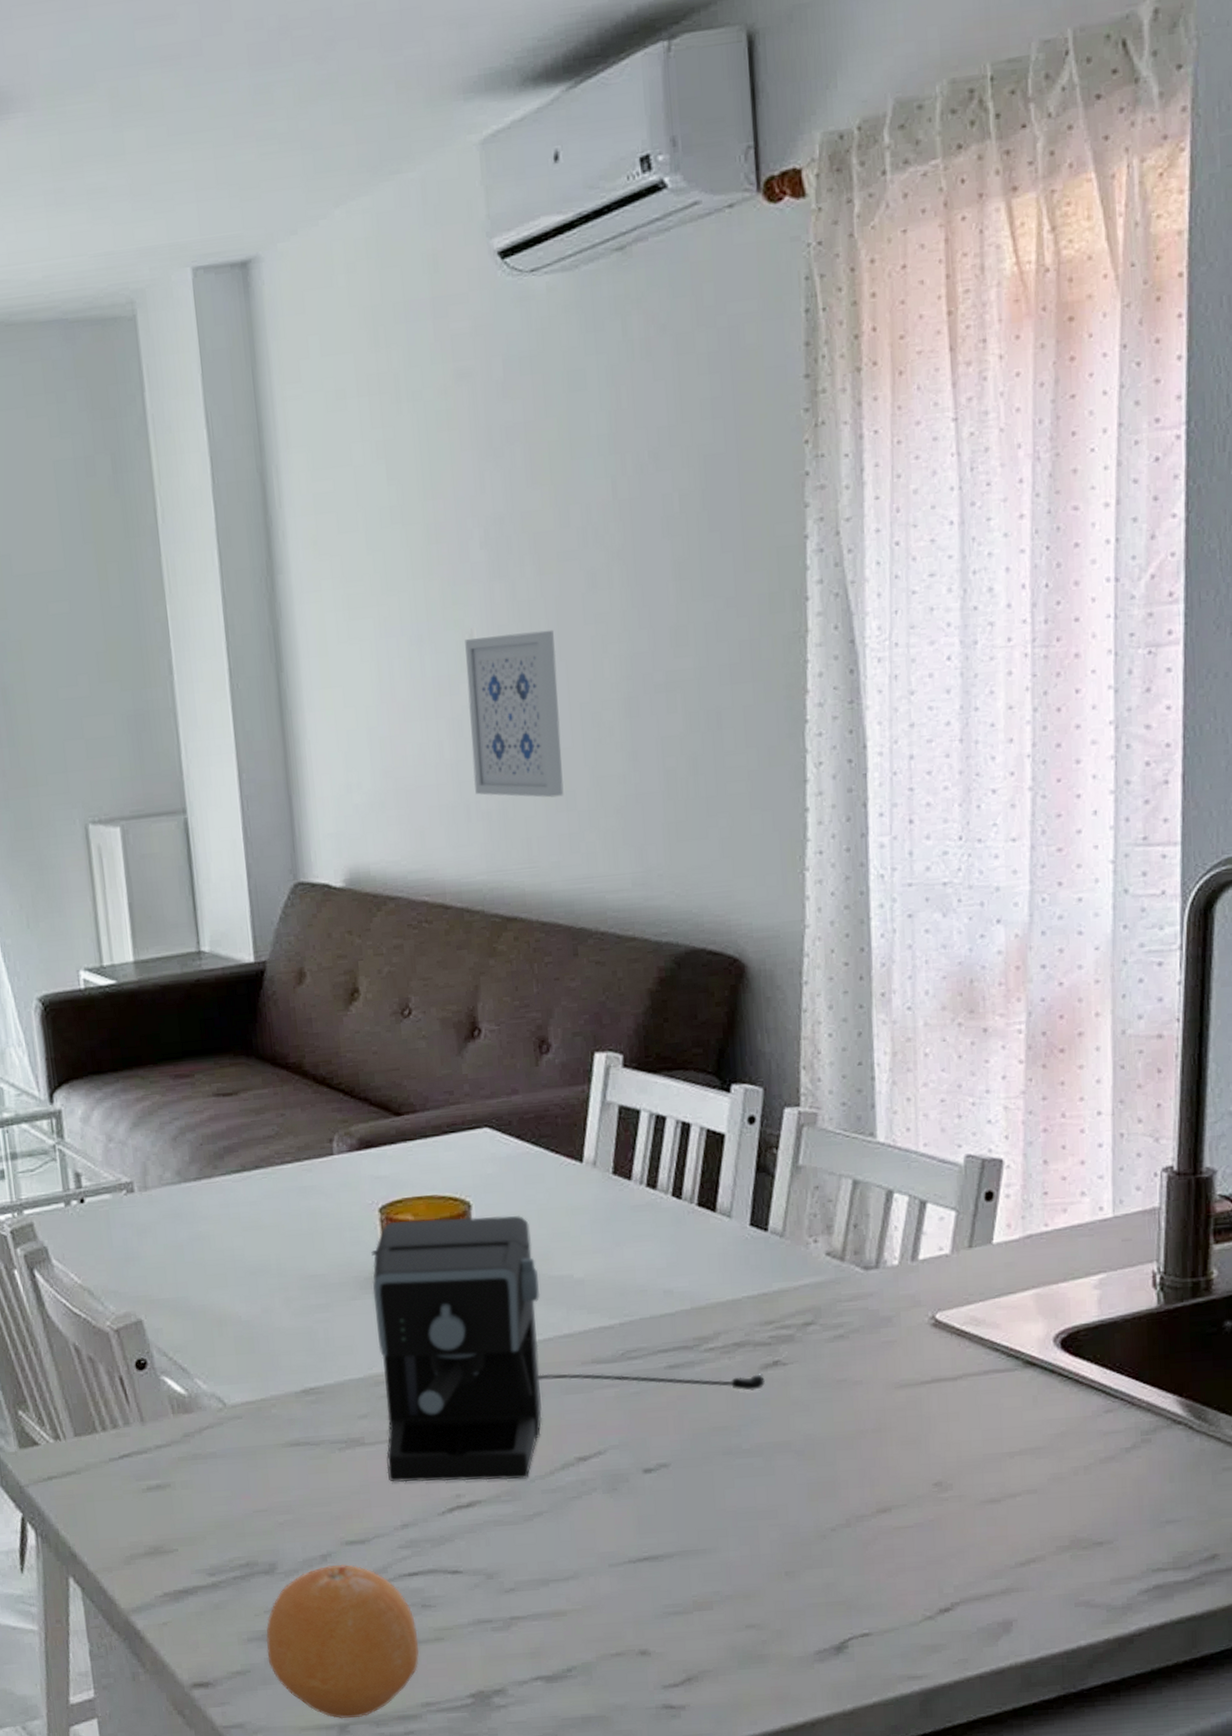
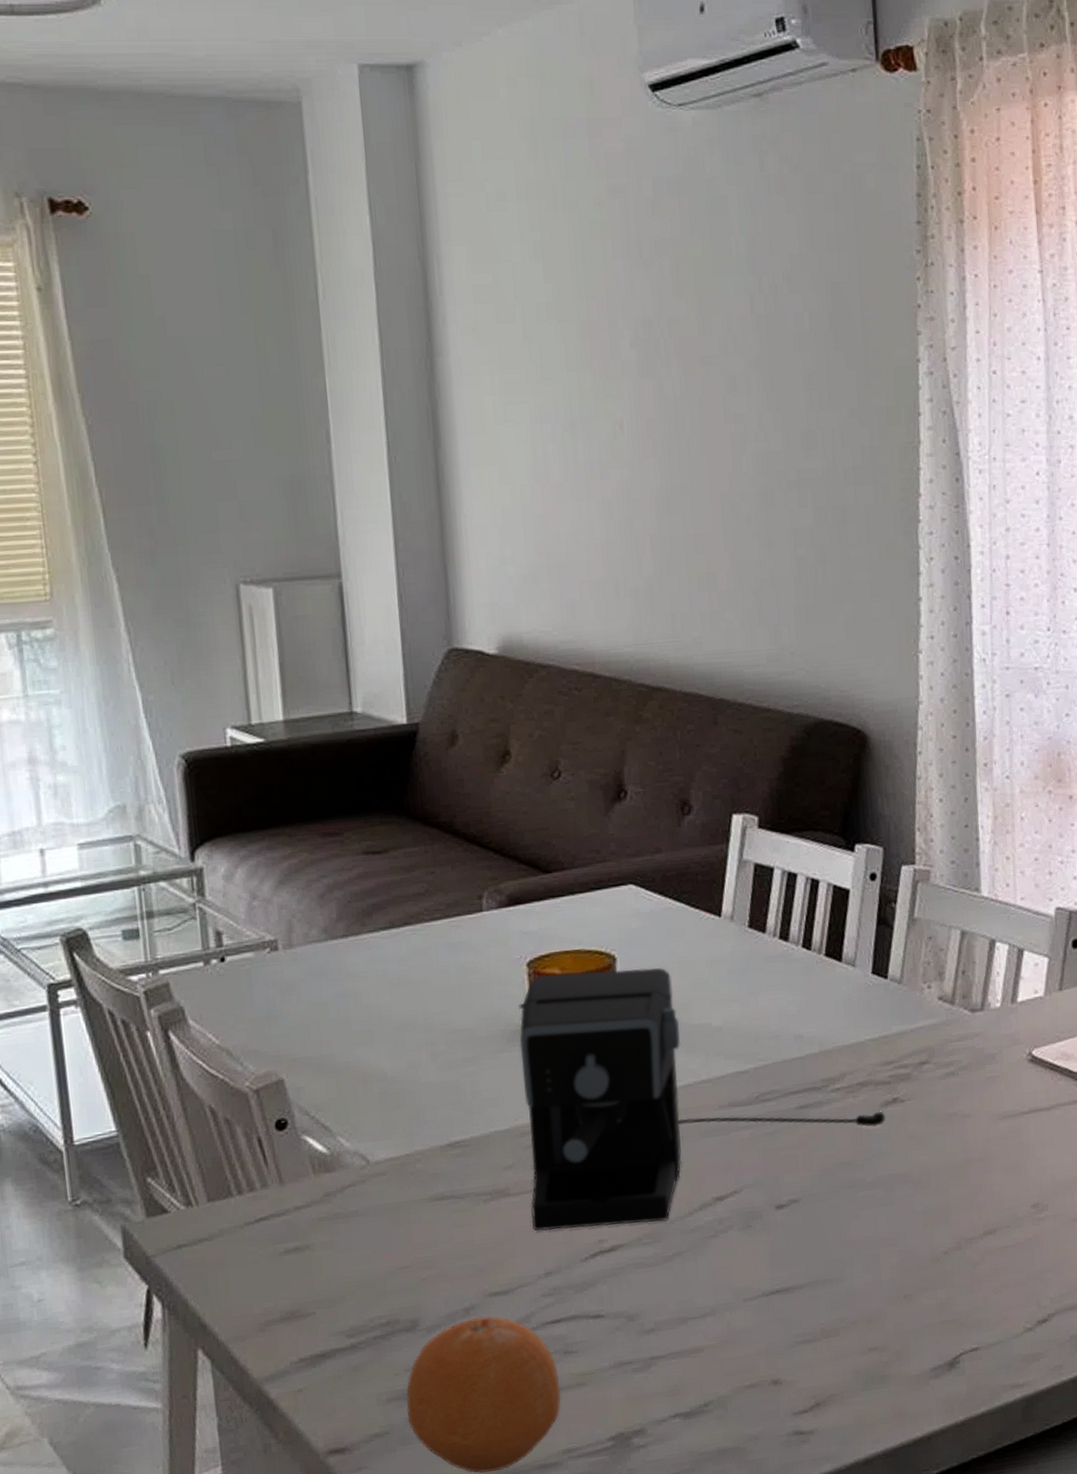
wall art: present [465,629,564,798] -> none [615,426,706,578]

